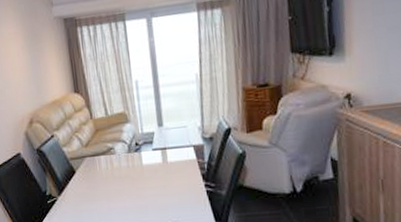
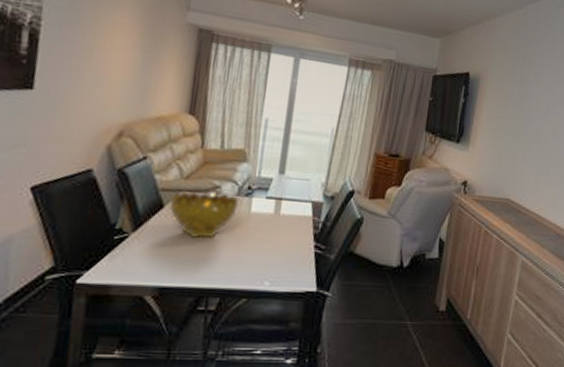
decorative bowl: none [78,152,132,193] -> present [169,191,239,238]

